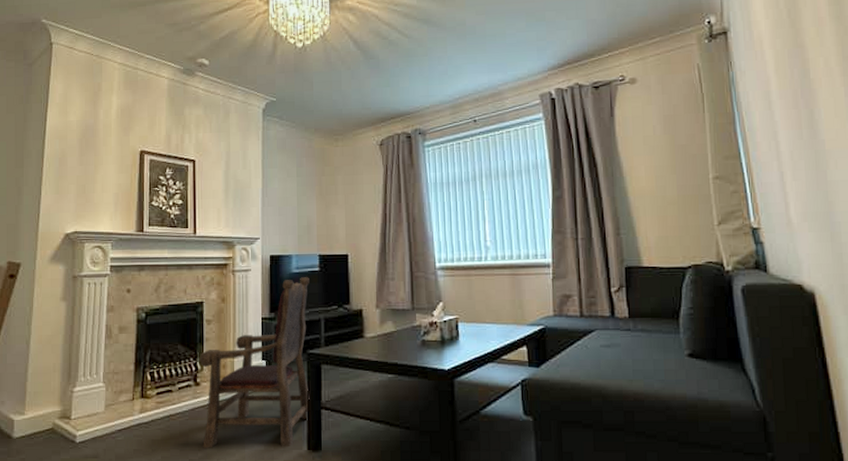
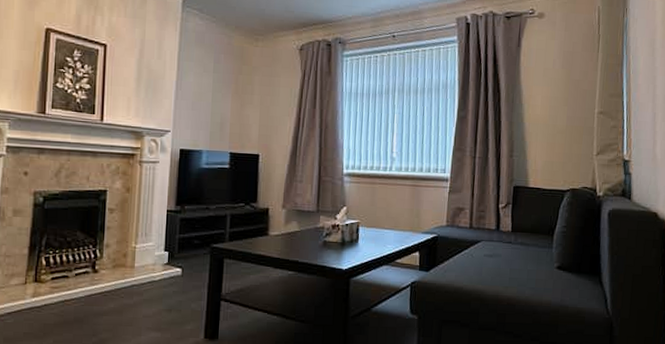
armchair: present [199,277,310,448] -> none [98,173,219,334]

